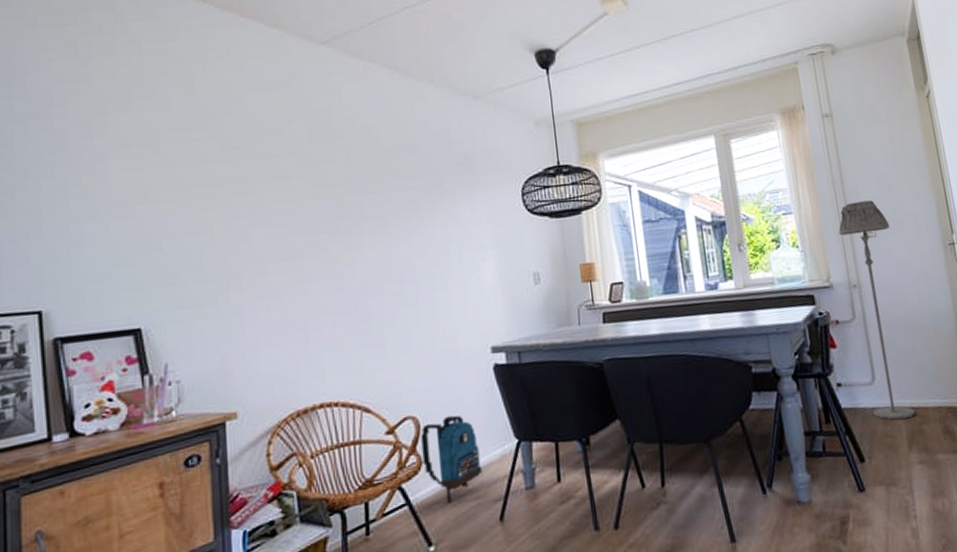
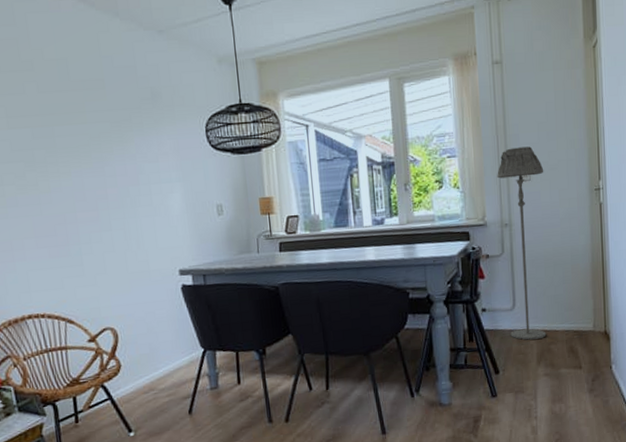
backpack: present [421,415,483,503] -> none [119,327,174,399]

